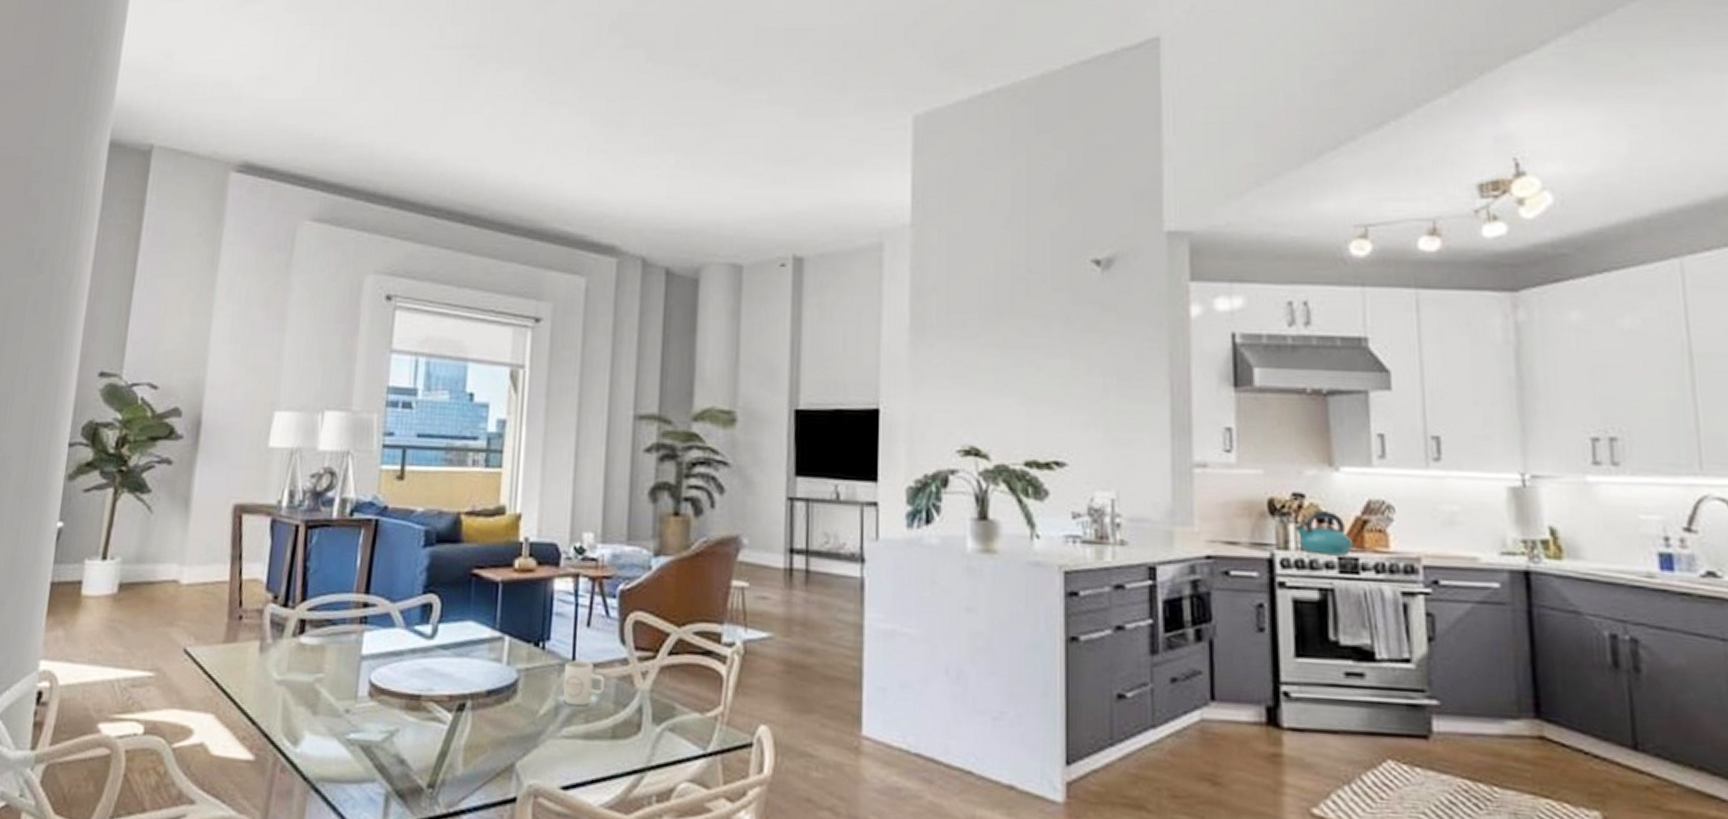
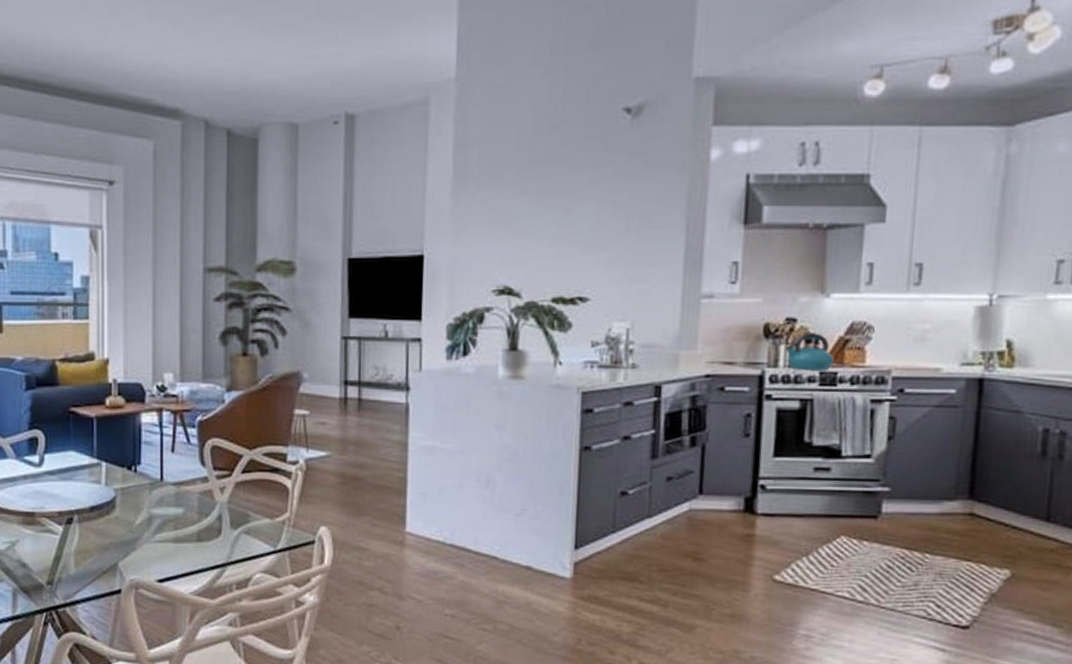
mug: present [562,660,605,707] -> none [154,480,189,517]

